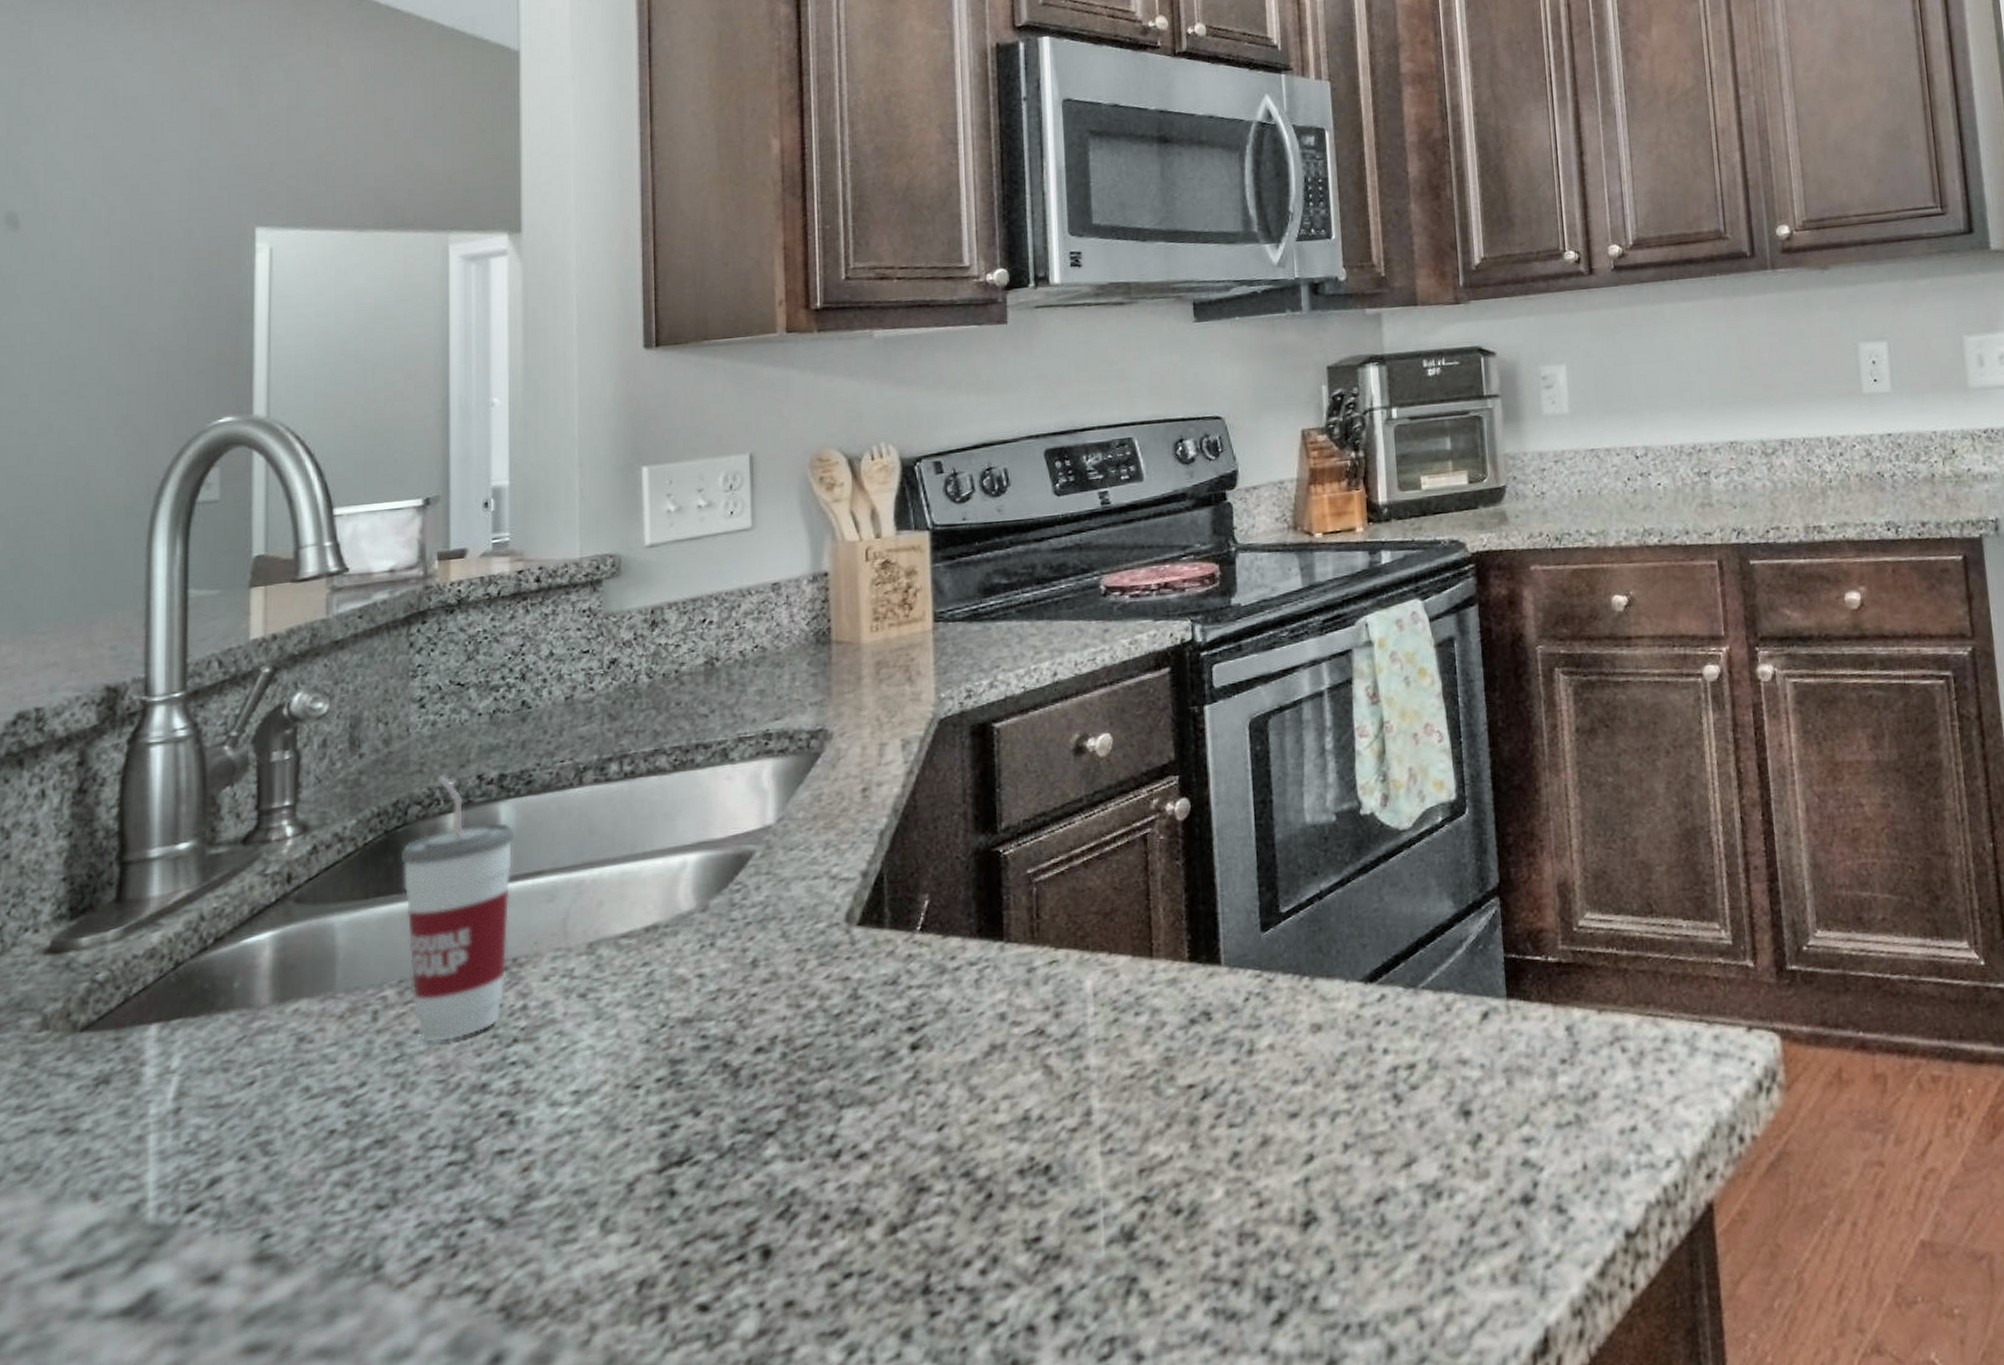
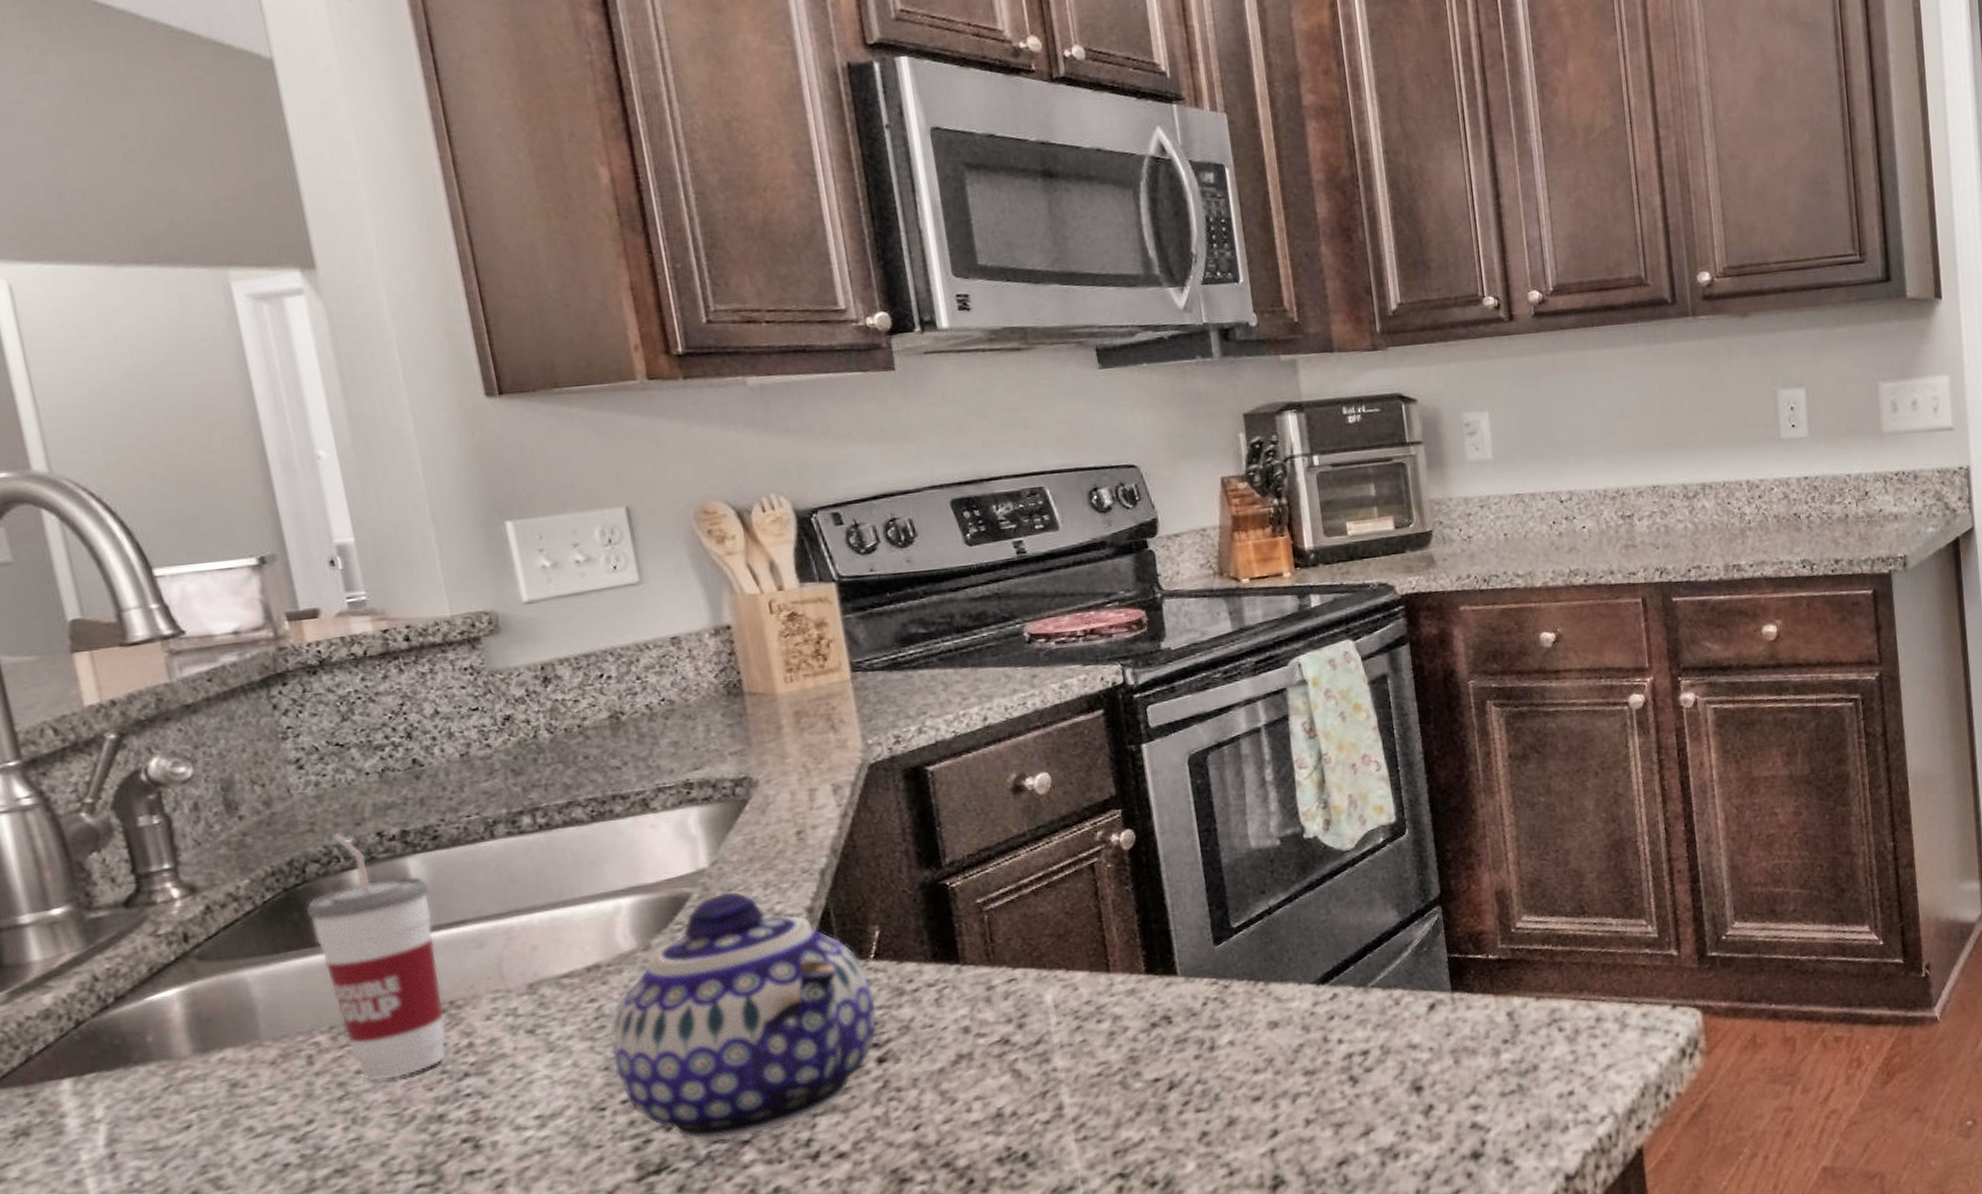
teapot: none [655,850,916,1132] -> present [611,891,878,1142]

